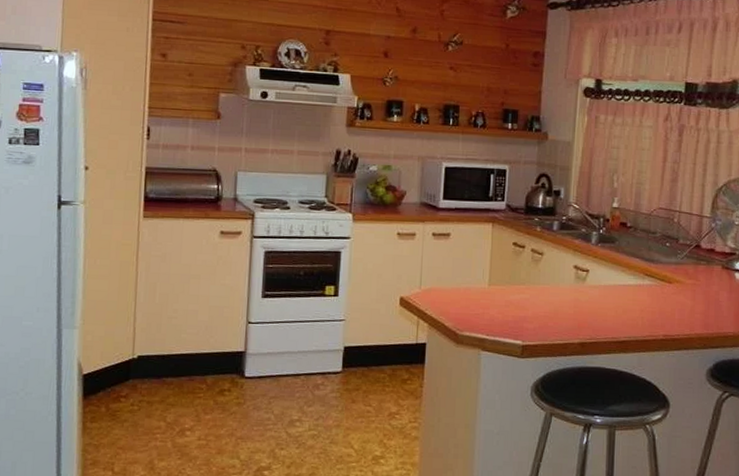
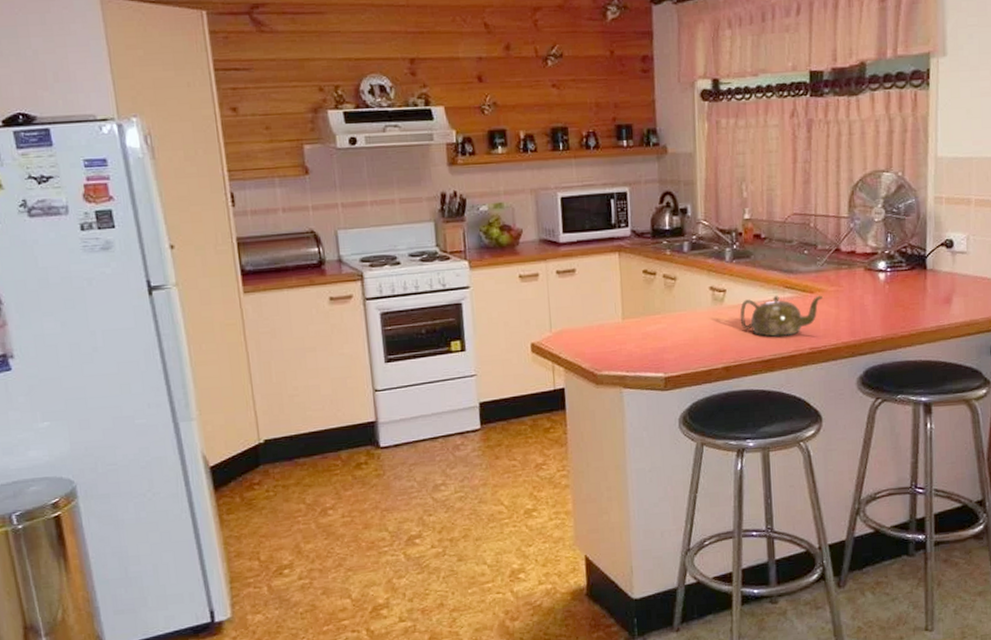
teapot: none [599,281,680,321] -> present [739,295,823,337]

